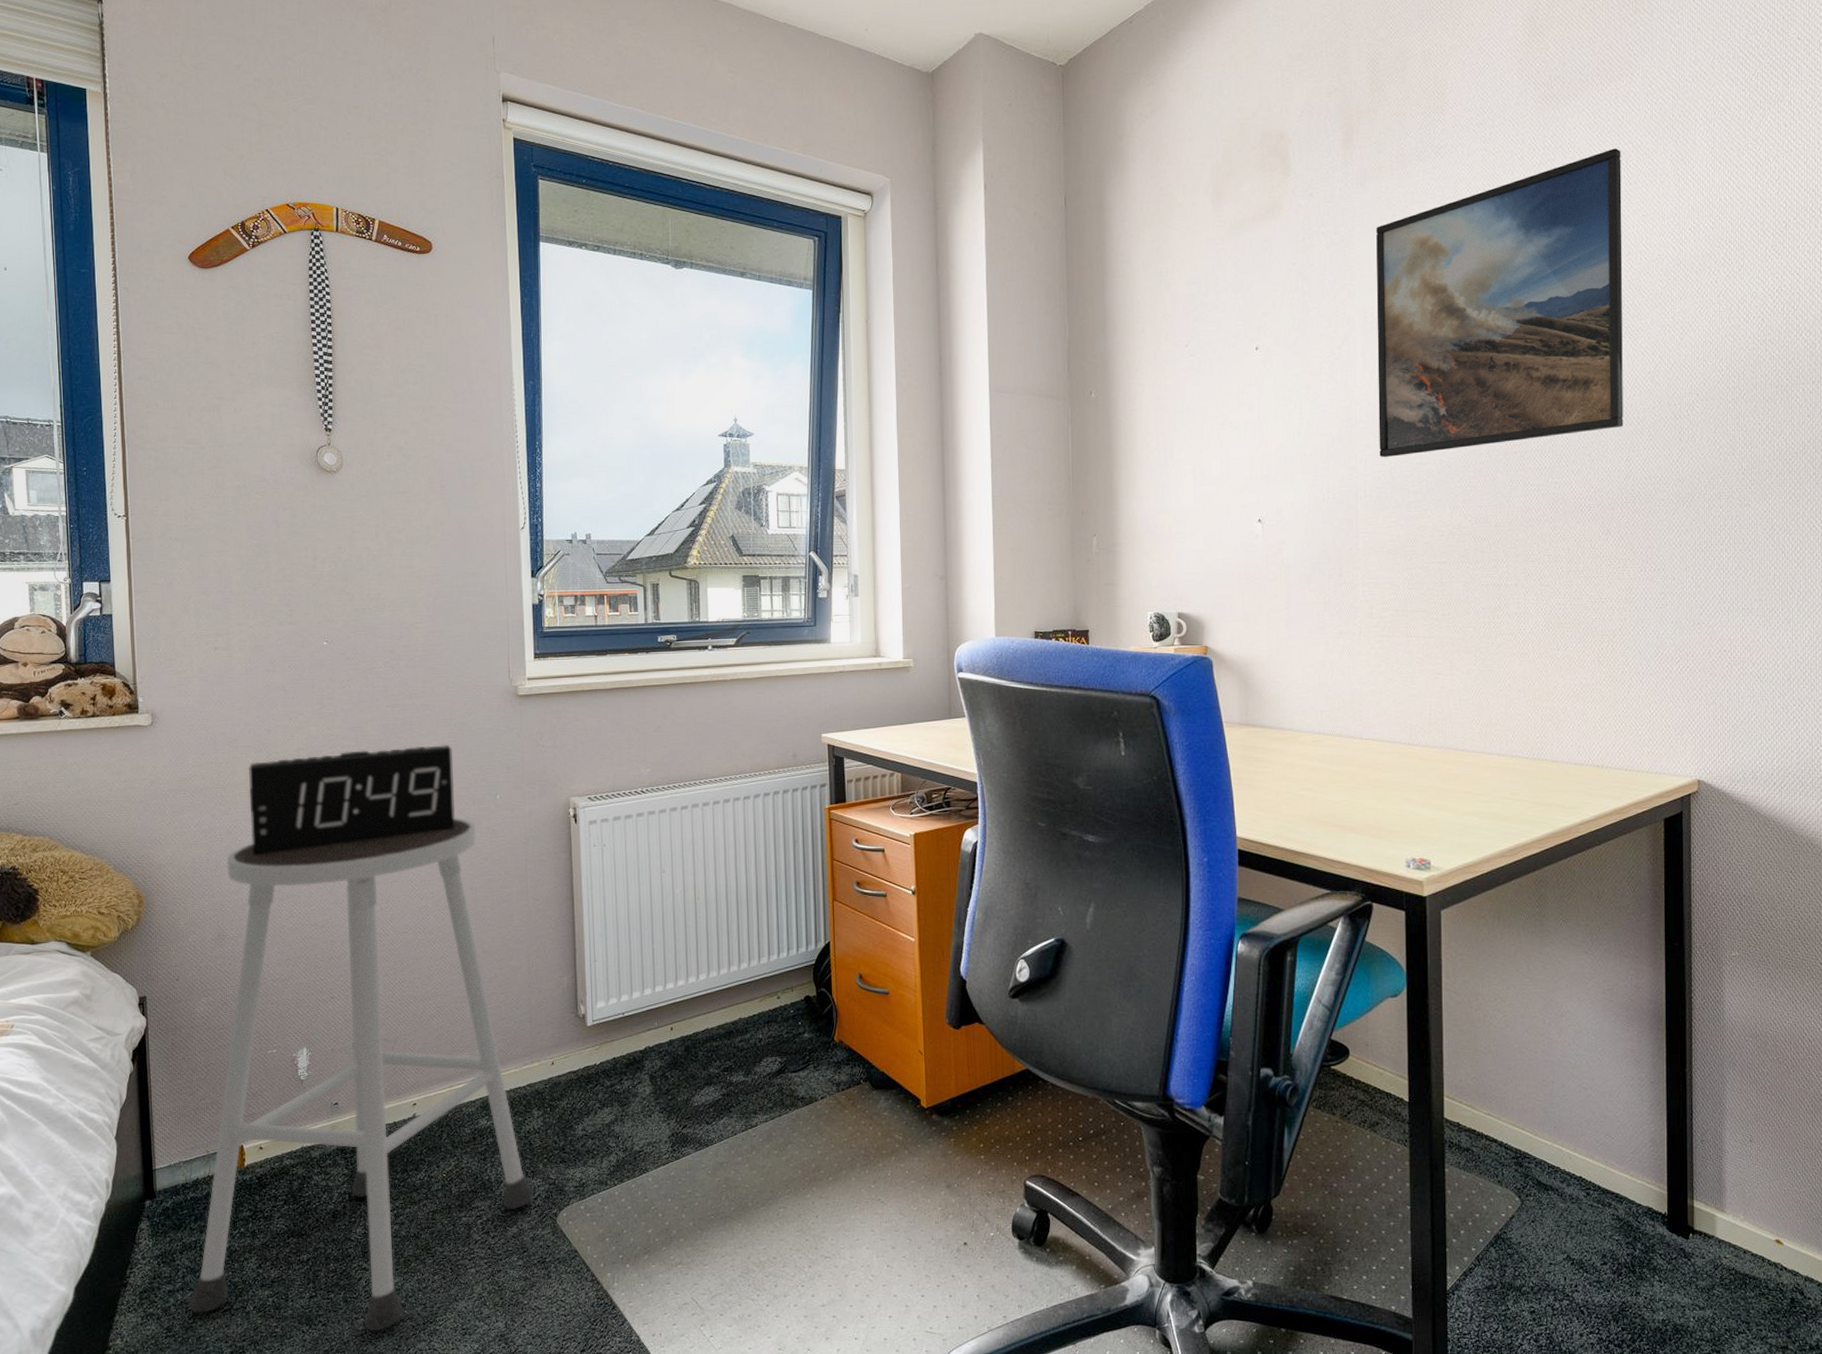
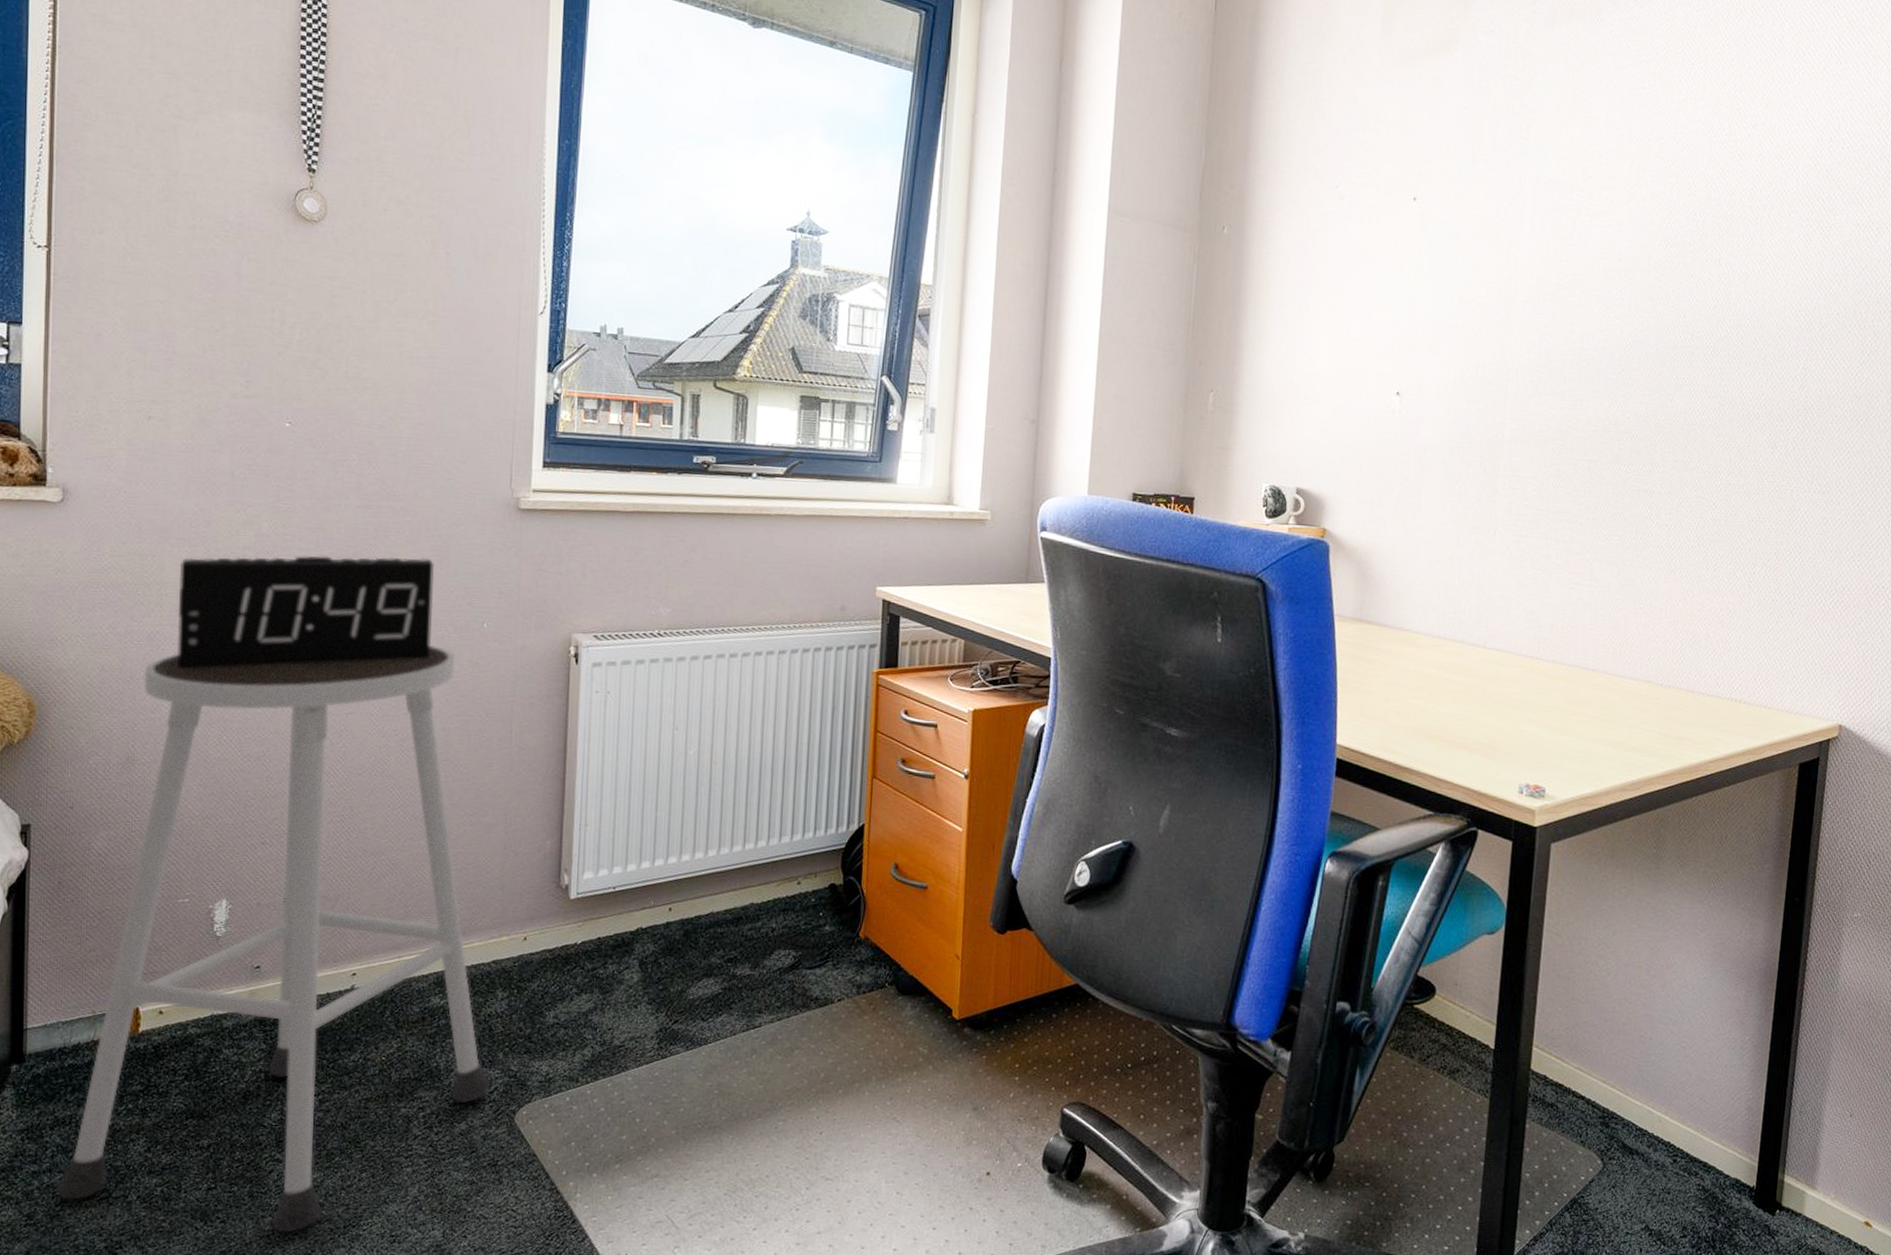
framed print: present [1376,148,1624,458] -> none [1537,21,1835,338]

